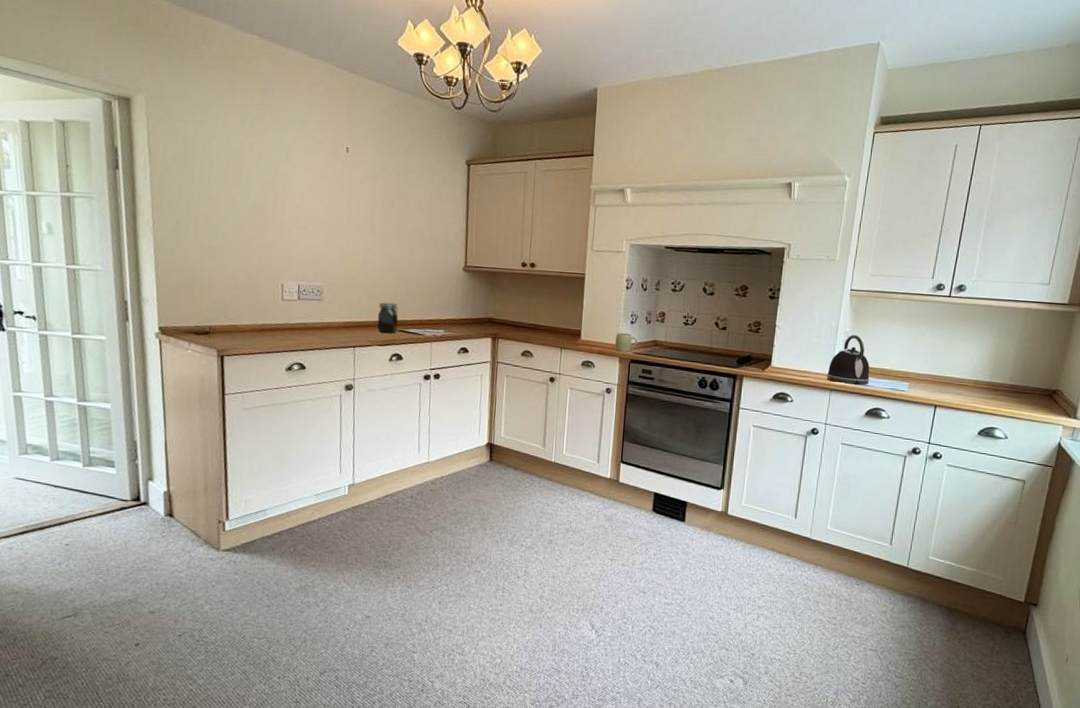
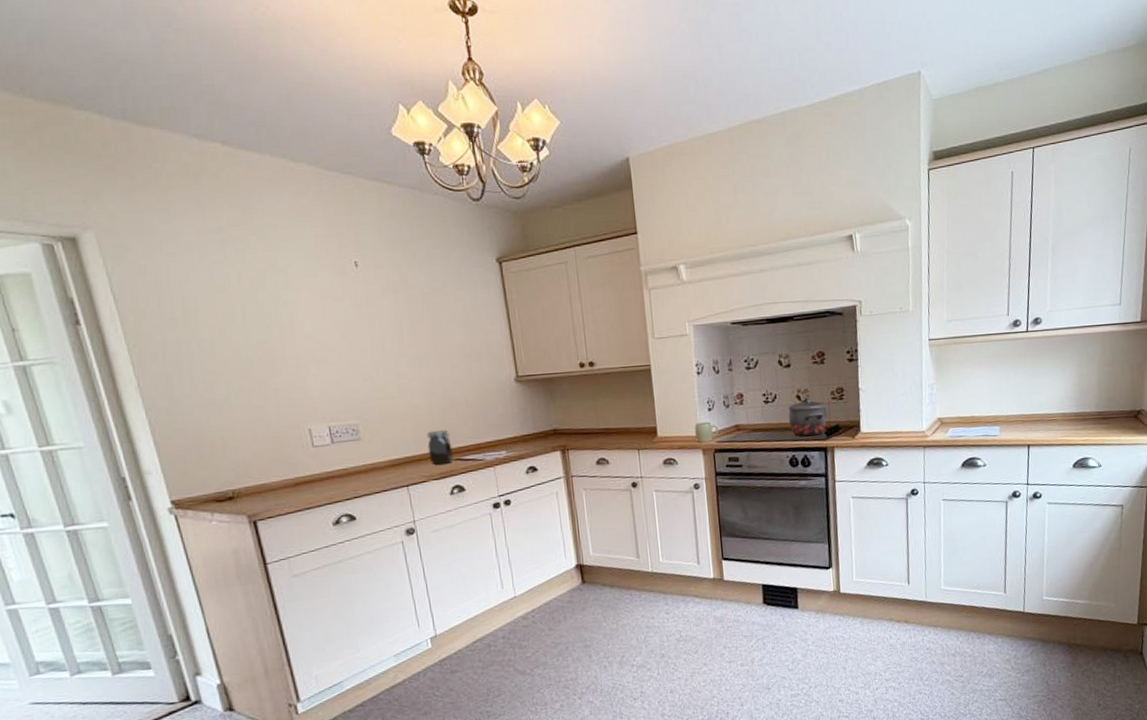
cooking pot: none [704,325,742,363] -> present [788,397,828,437]
kettle: present [827,334,870,385] -> none [918,385,961,439]

